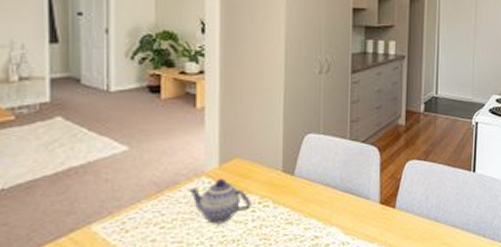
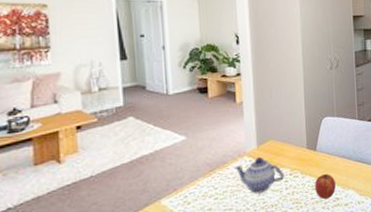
fruit: none [289,204,317,236] -> present [315,173,337,199]

